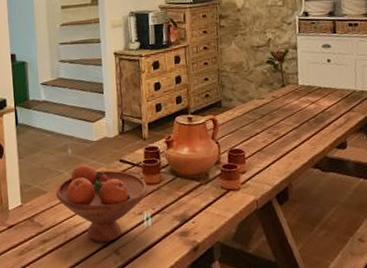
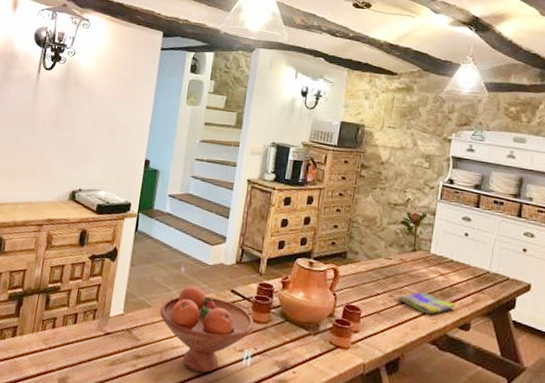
dish towel: none [275,122,331,142] -> present [396,291,456,315]

